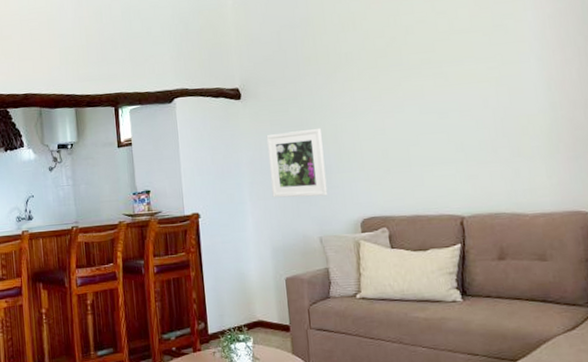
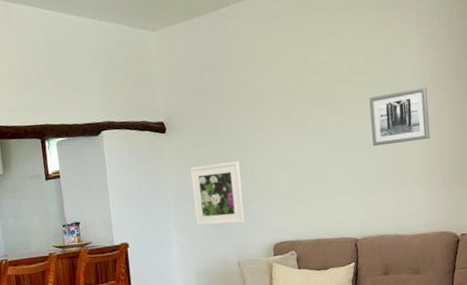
wall art: none [474,43,555,111] -> present [369,87,430,146]

